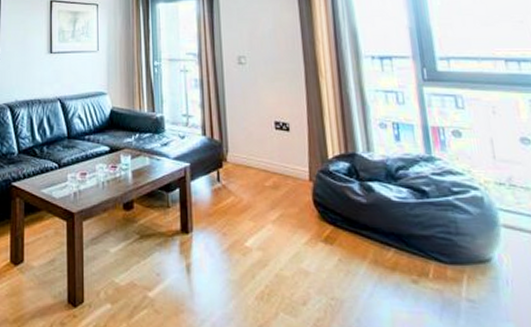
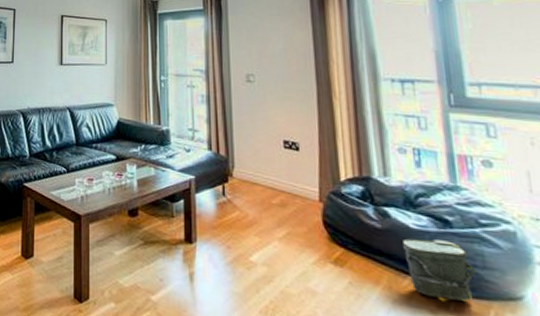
bag: none [386,210,451,270] -> present [403,238,476,303]

